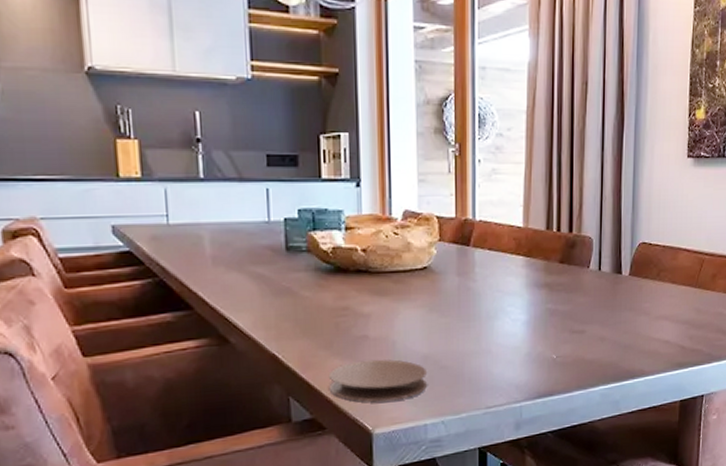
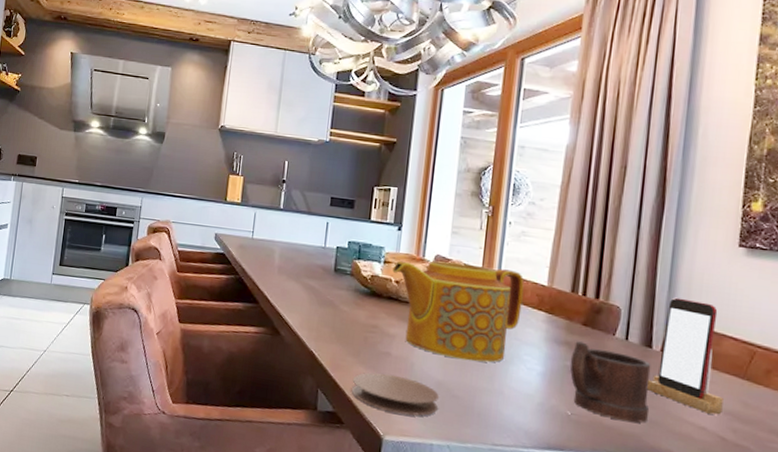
teapot: none [356,215,500,326] -> present [392,260,524,363]
mug: none [551,281,623,353] -> present [570,341,651,423]
smartphone: none [620,218,681,327] -> present [647,297,724,415]

